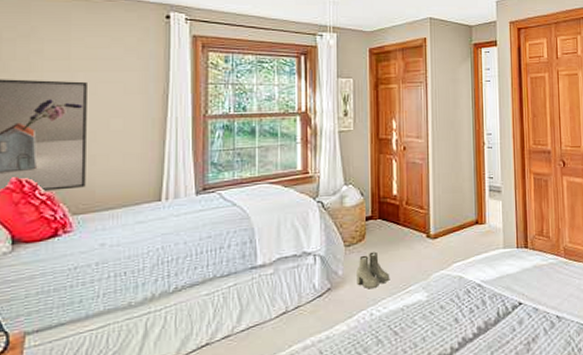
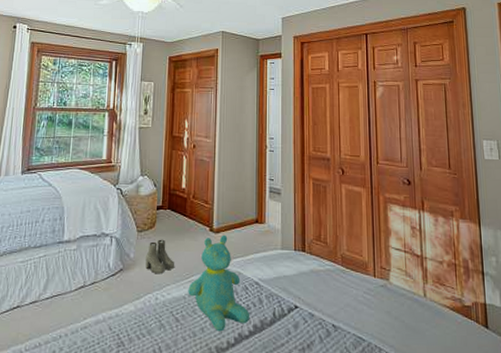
teddy bear: none [406,239,474,339] -> present [188,234,250,332]

